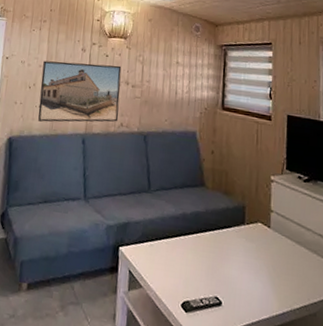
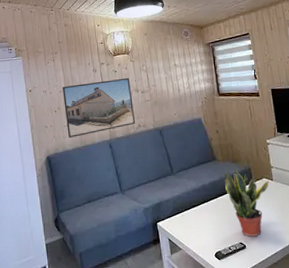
potted plant: none [210,203,265,294] -> present [224,169,269,237]

